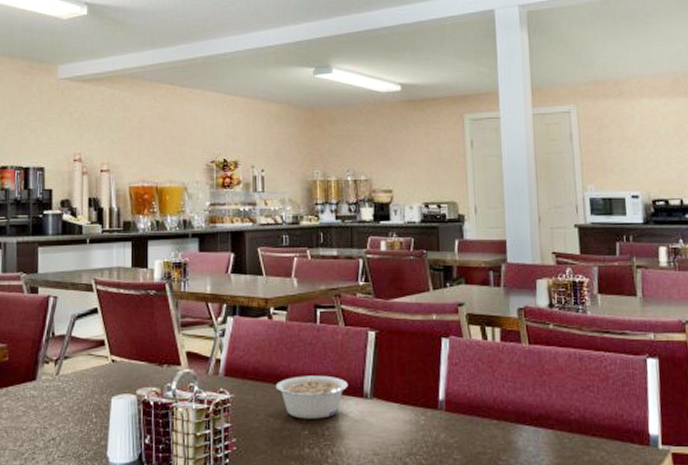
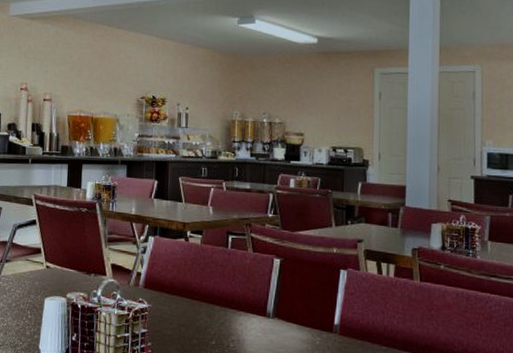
legume: present [275,375,348,419] -> none [188,293,253,332]

